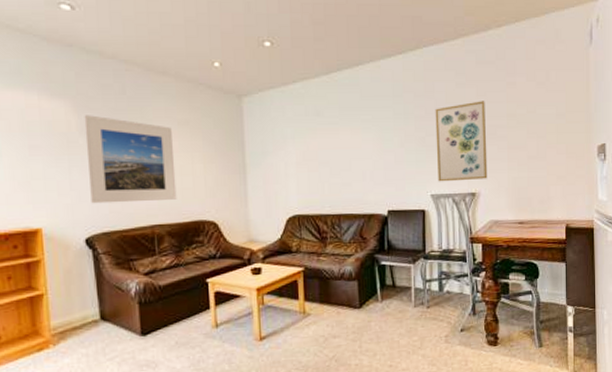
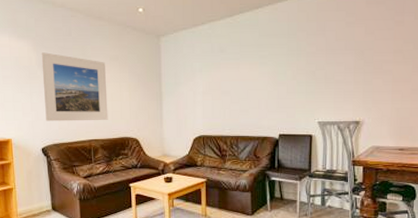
wall art: present [435,101,488,182] -> none [325,38,373,111]

